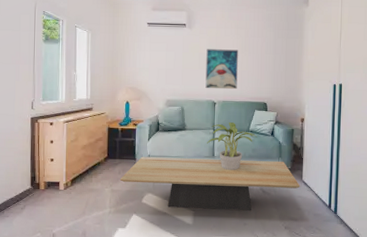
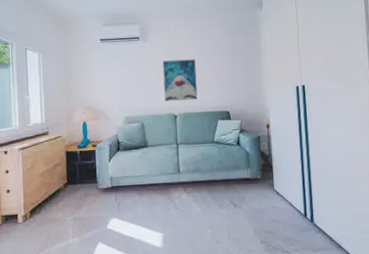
coffee table: present [119,156,300,211] -> none [81,171,273,231]
potted plant: present [207,122,258,171] -> none [171,135,223,186]

